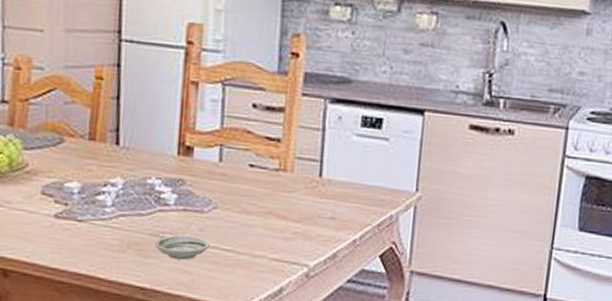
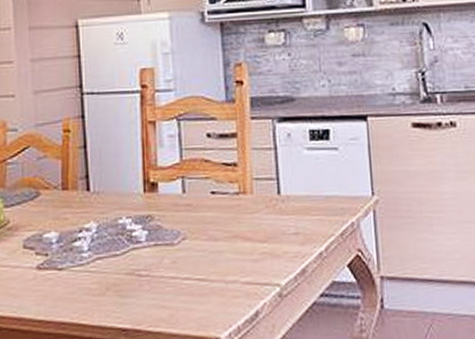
saucer: present [155,235,210,260] -> none [132,269,184,296]

